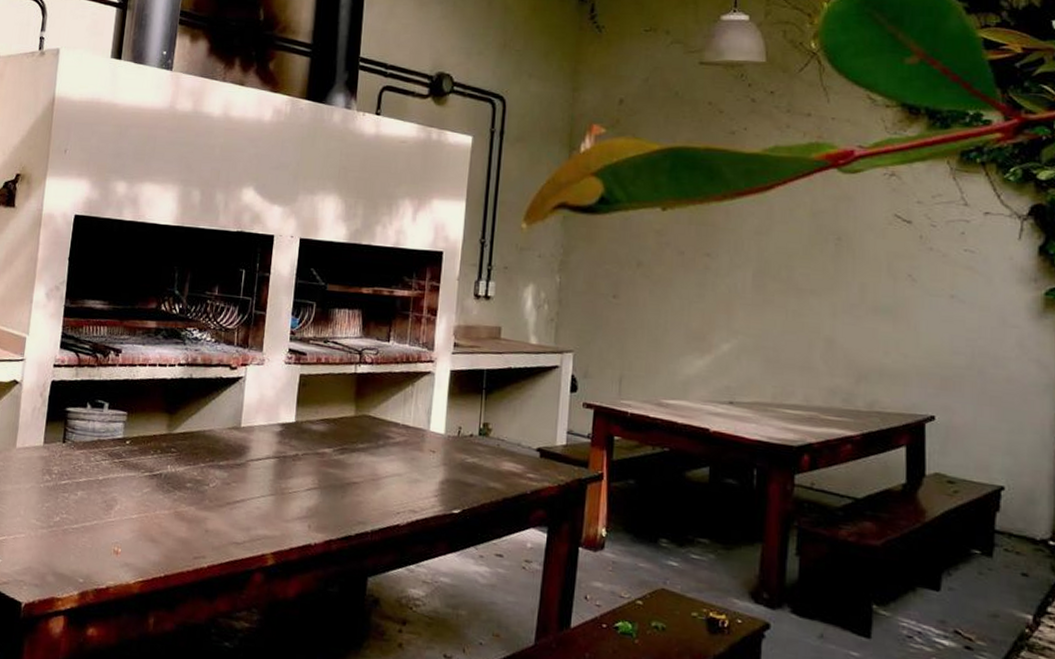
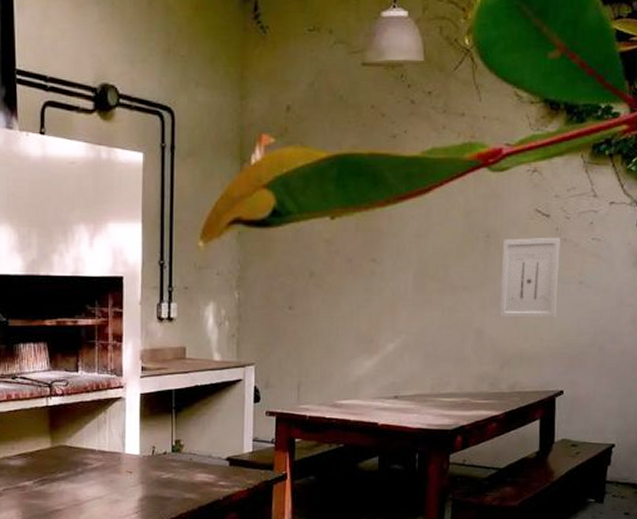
wall art: none [853,243,926,333] -> present [499,237,561,318]

